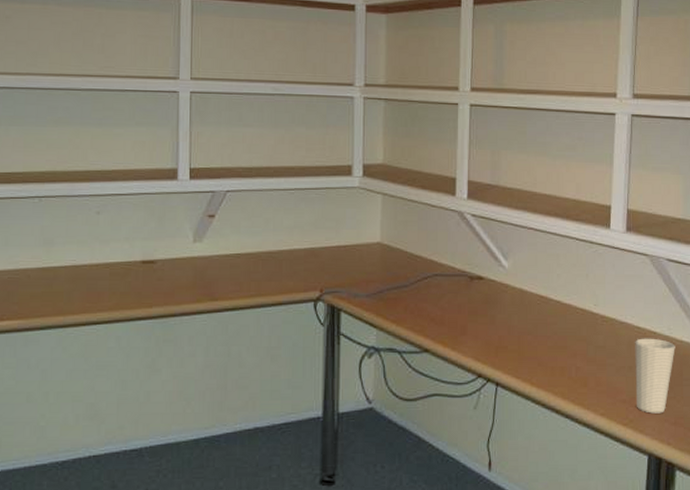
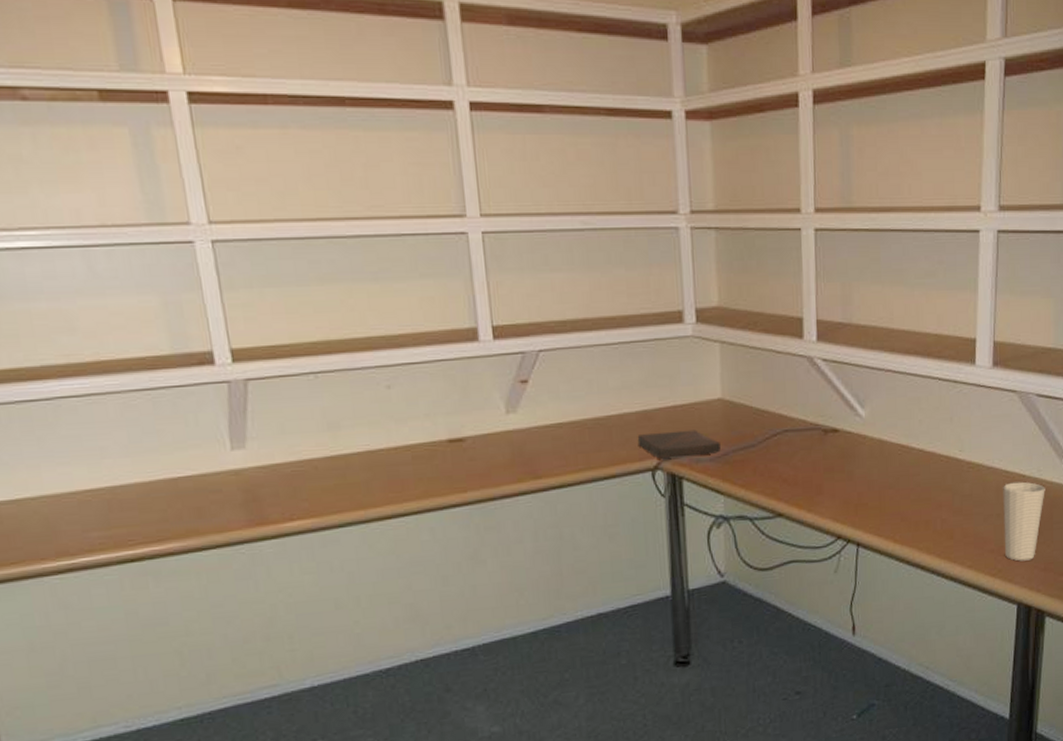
book: none [304,268,376,292] -> present [637,429,721,459]

